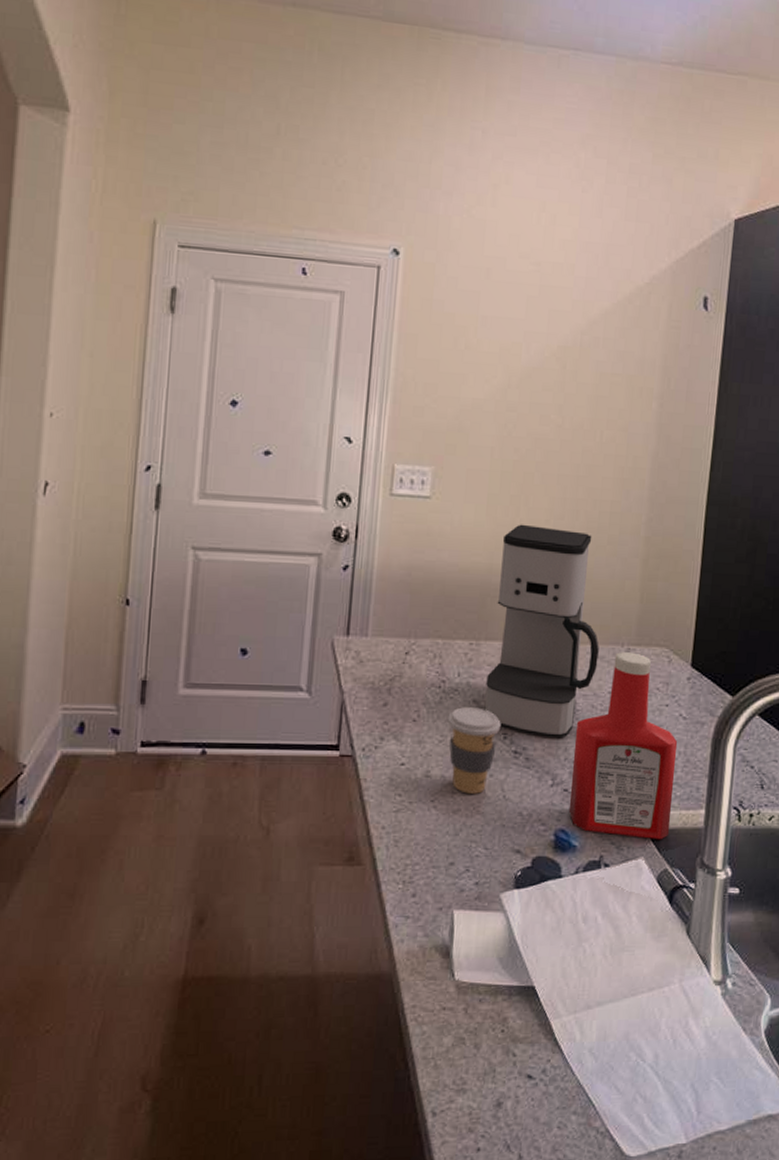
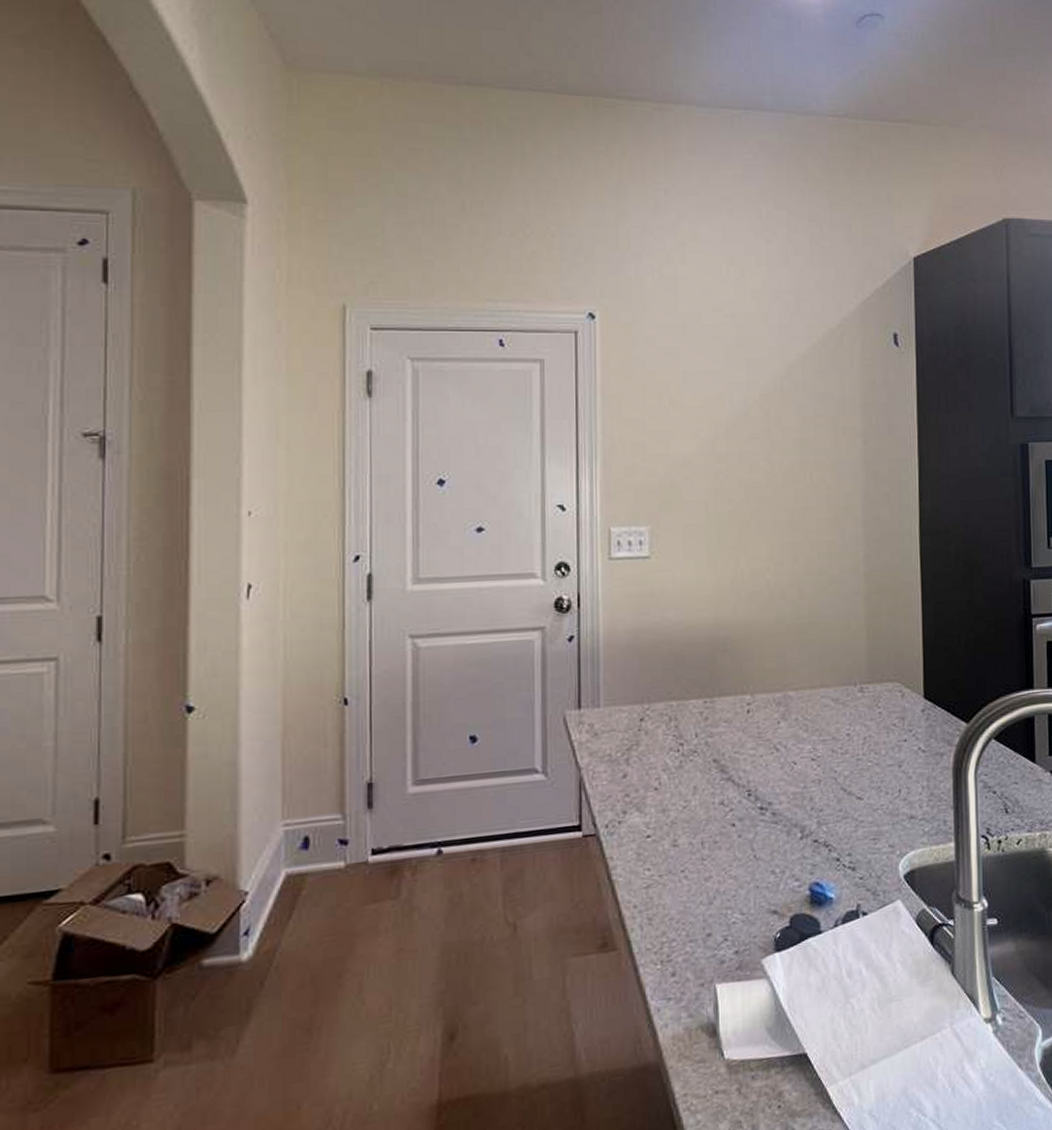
coffee cup: present [447,707,501,794] -> none [690,767,744,859]
coffee maker: present [484,524,599,737] -> none [724,574,833,789]
ketchup bottle: present [568,652,678,840] -> none [818,691,923,882]

